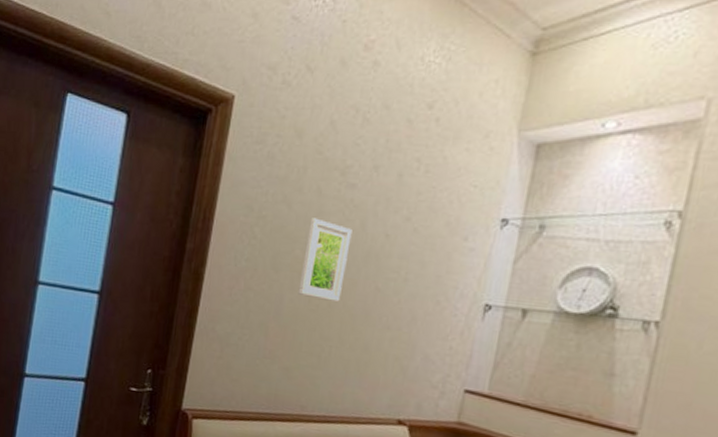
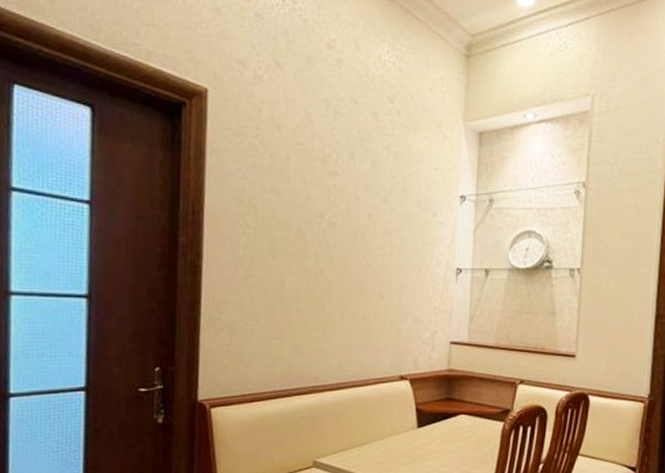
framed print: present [298,218,352,302] -> none [297,204,339,279]

